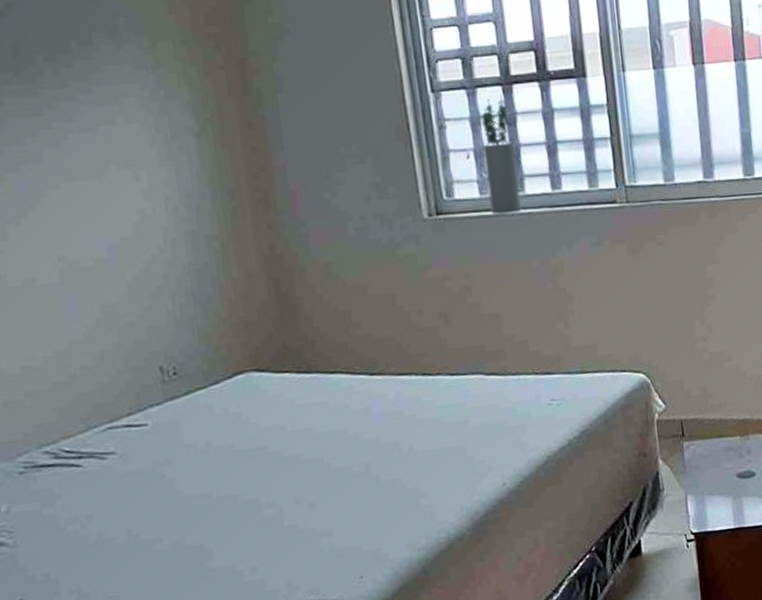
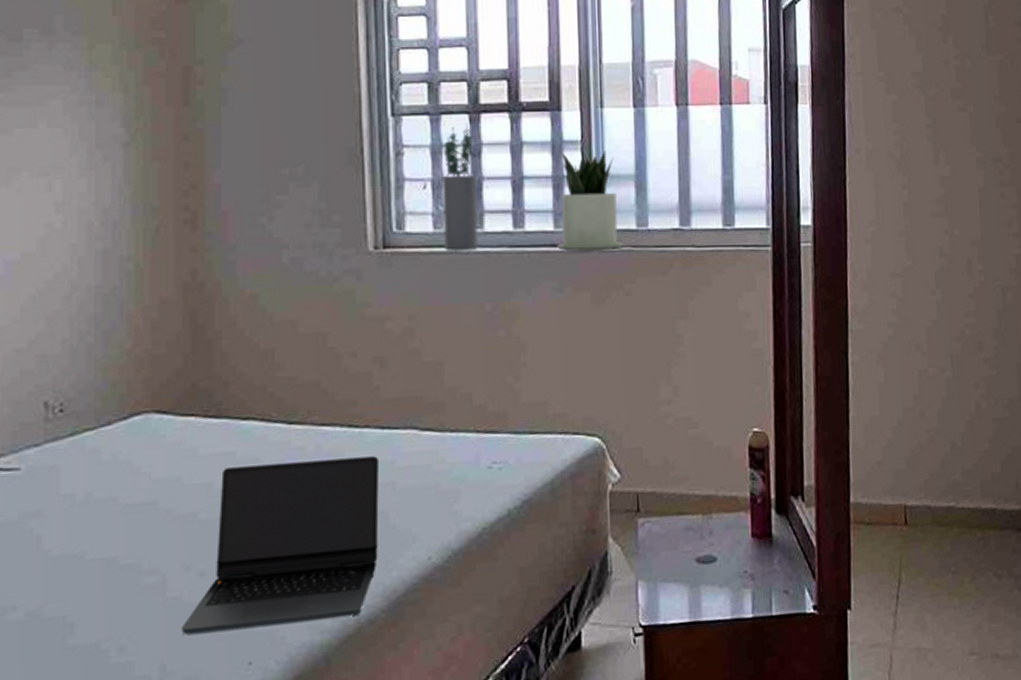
laptop: none [300,399,460,556] -> present [181,456,380,635]
planter: none [590,112,653,209] -> present [557,151,624,252]

